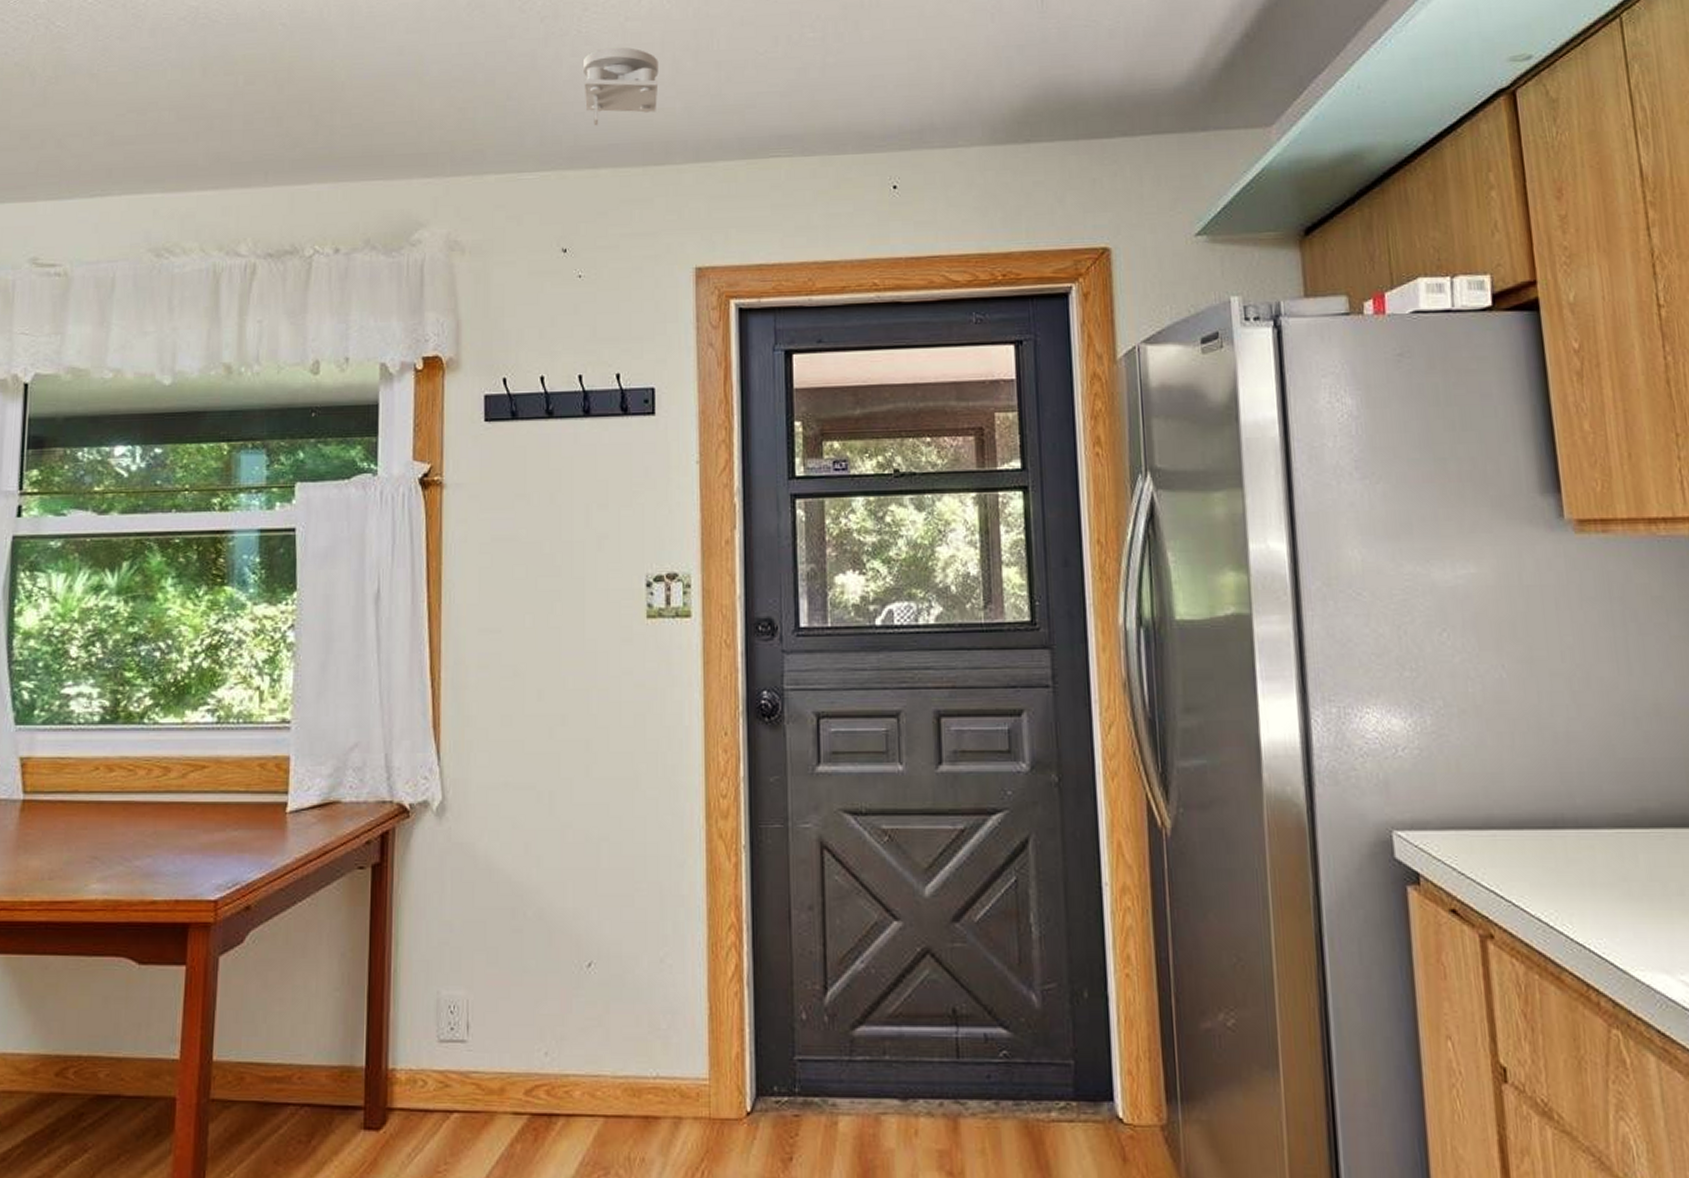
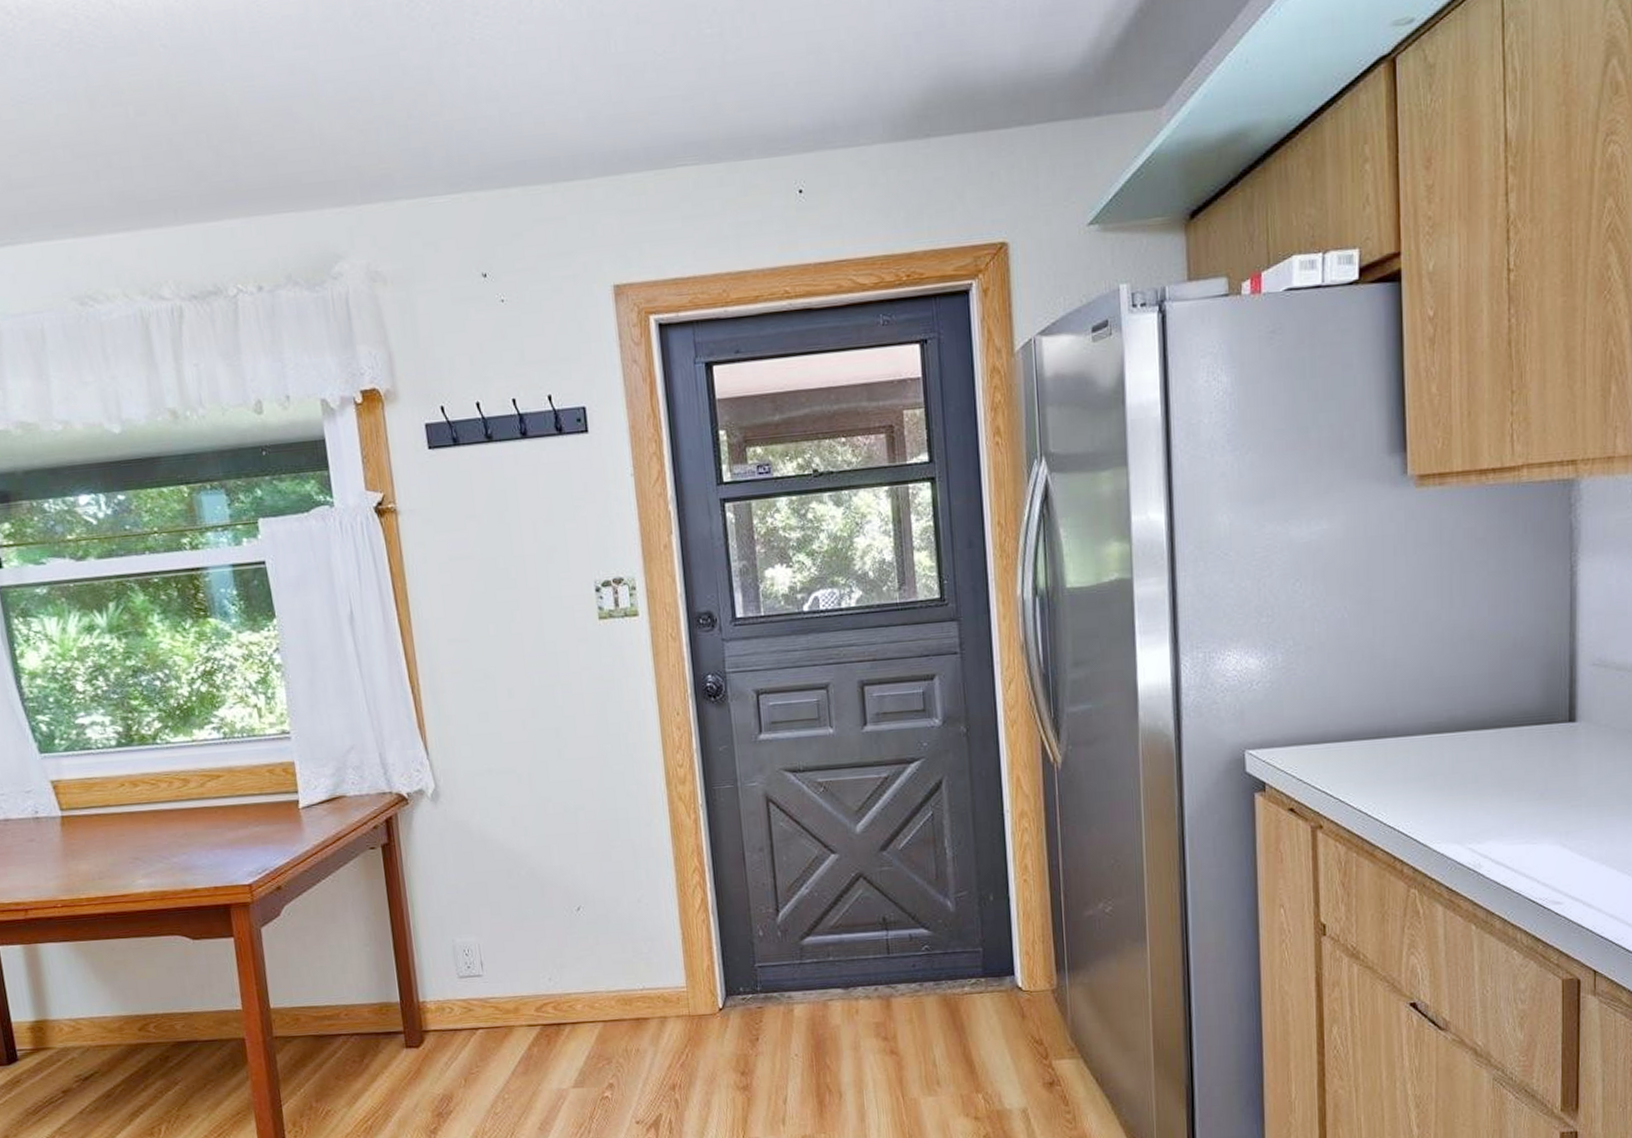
smoke detector: present [584,47,659,126] -> none [480,54,560,143]

